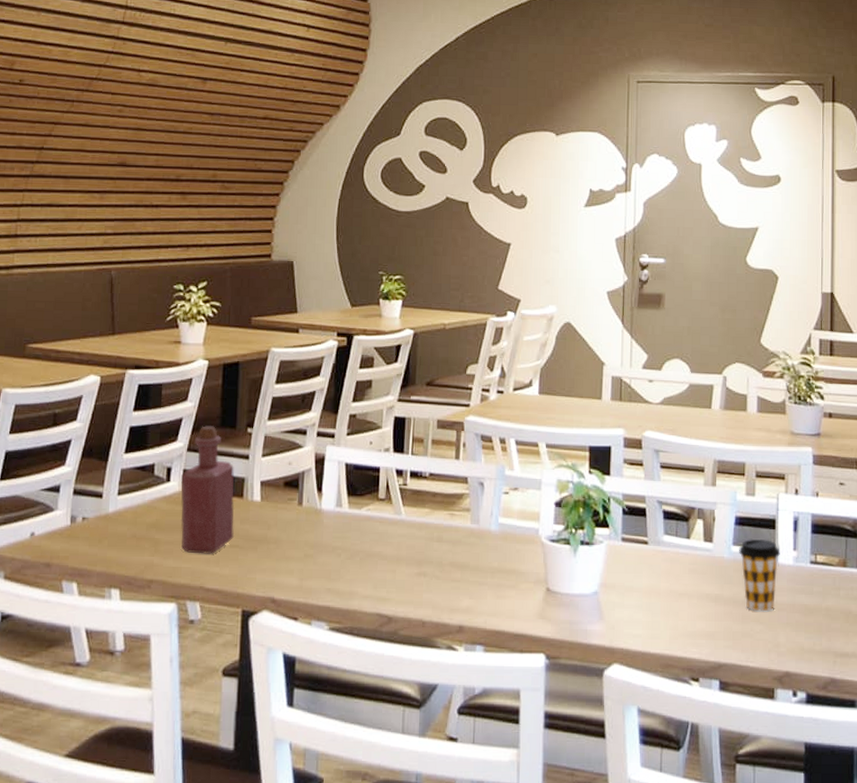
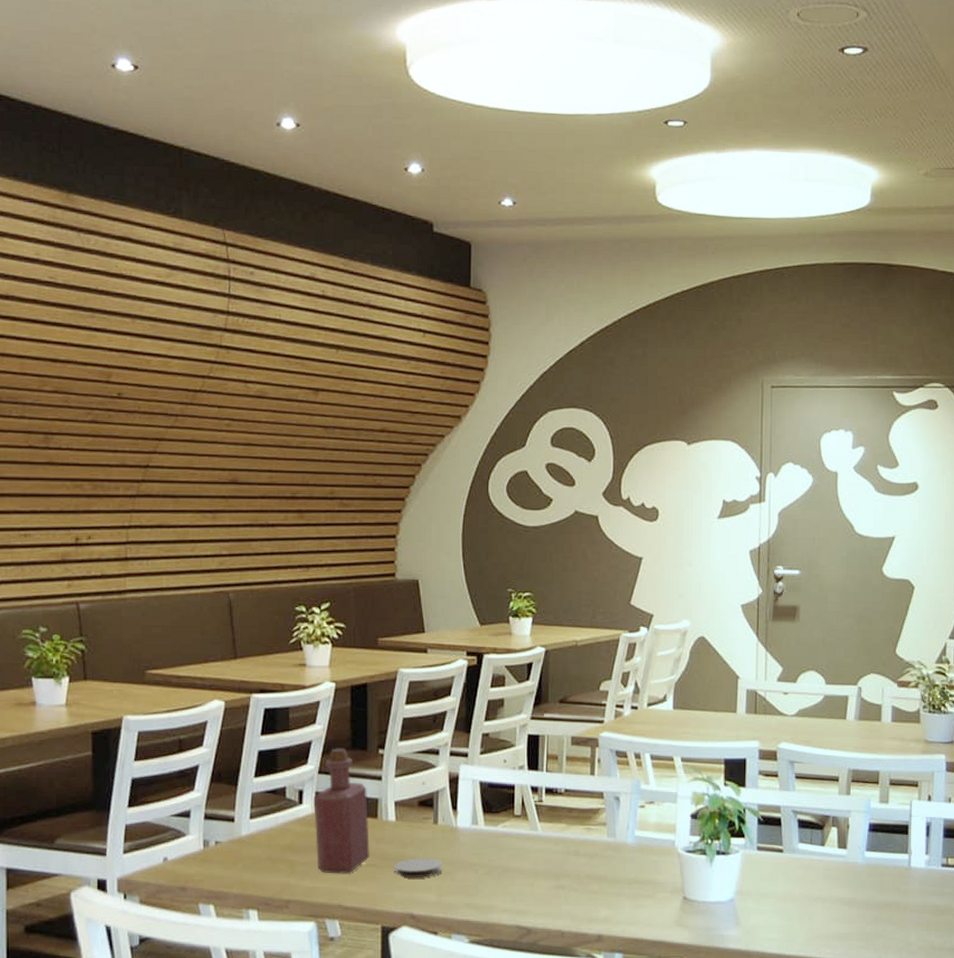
coaster: none [256,540,306,561] -> present [393,858,443,879]
coffee cup: present [739,538,780,612] -> none [872,844,913,913]

